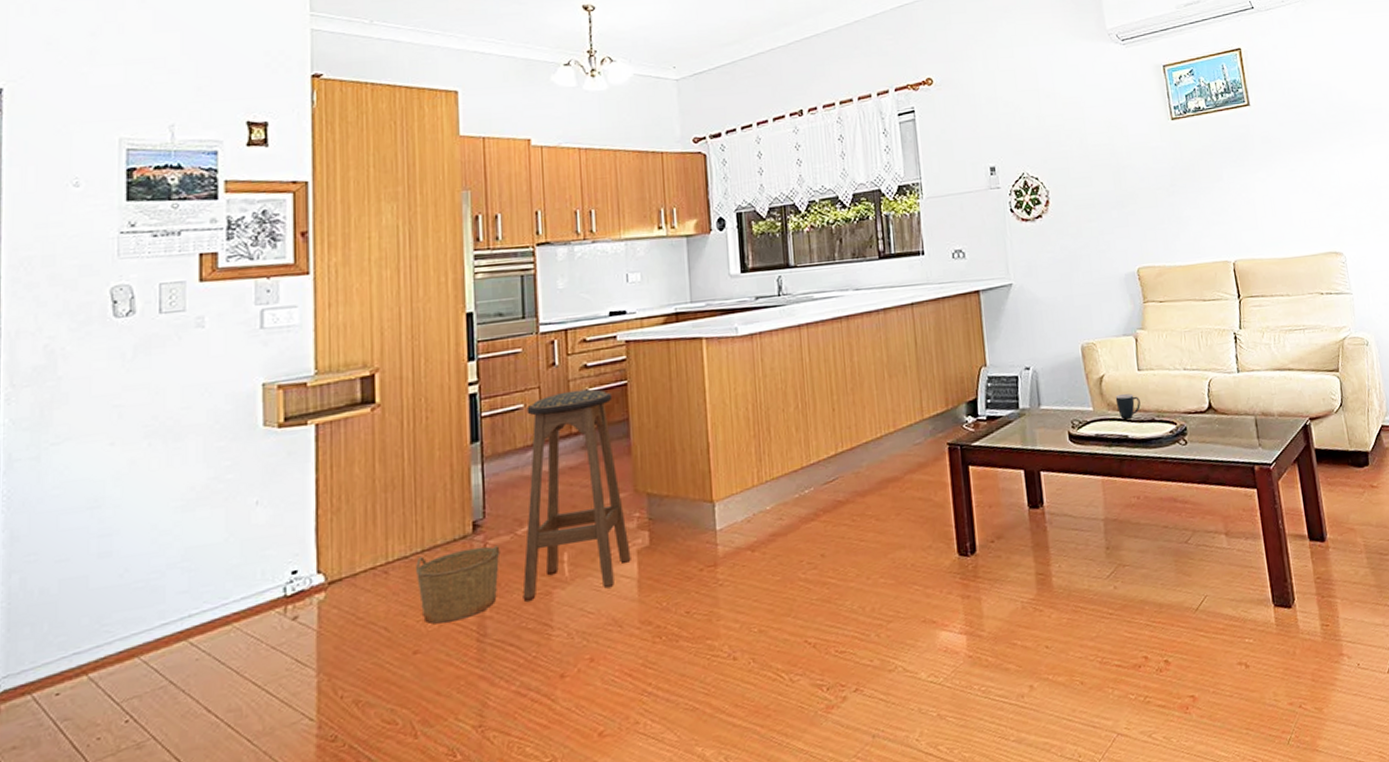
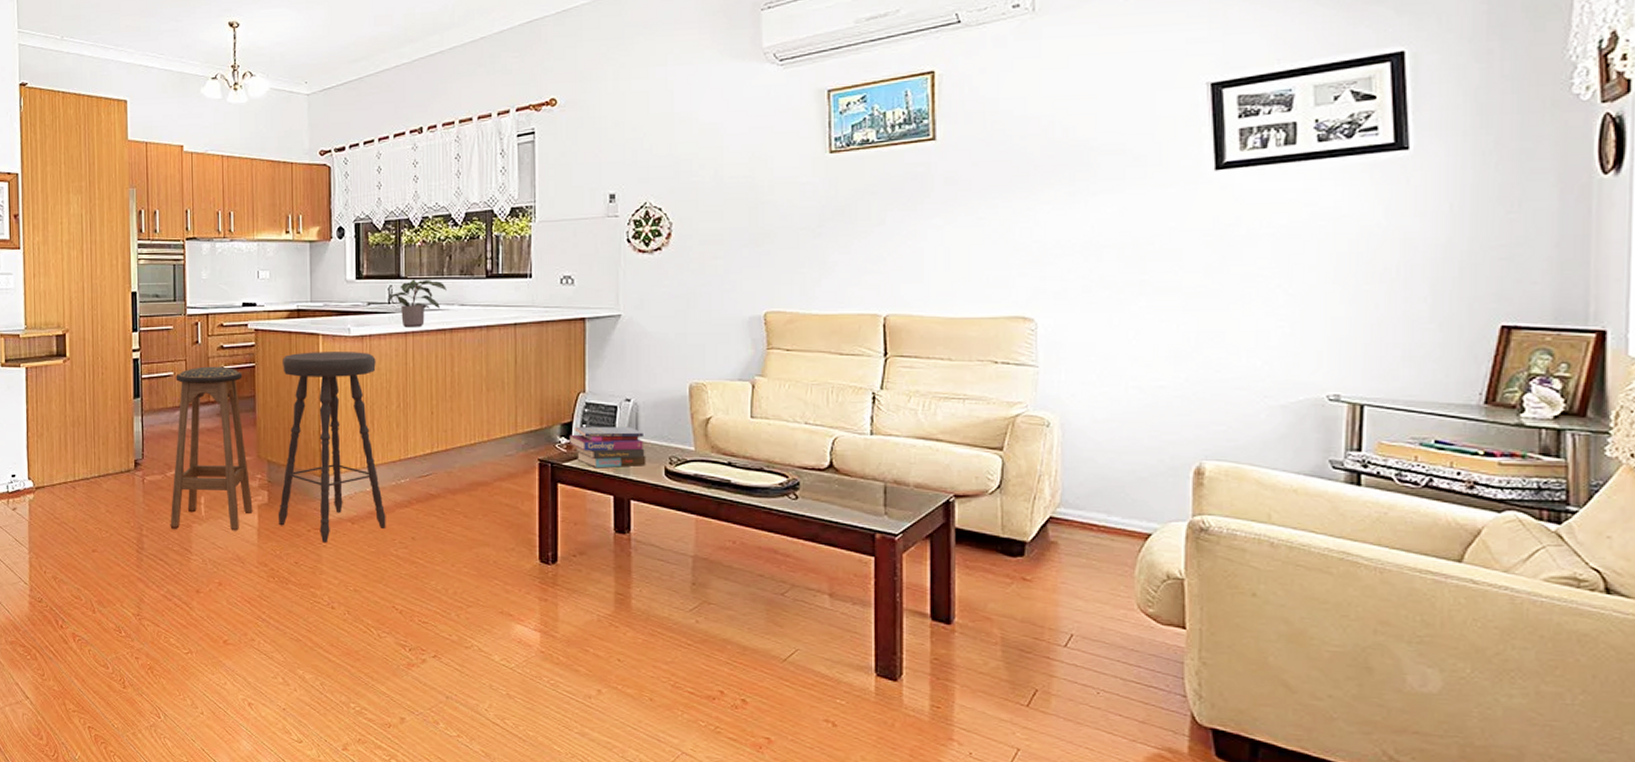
basket: present [416,544,501,624] -> none [95,480,154,534]
music stool: none [660,352,792,582] -> present [277,352,386,544]
potted plant: none [777,267,839,321] -> present [387,279,447,328]
books: none [975,395,1051,444] -> present [569,426,646,468]
mug: present [1115,393,1141,420] -> none [721,438,749,464]

